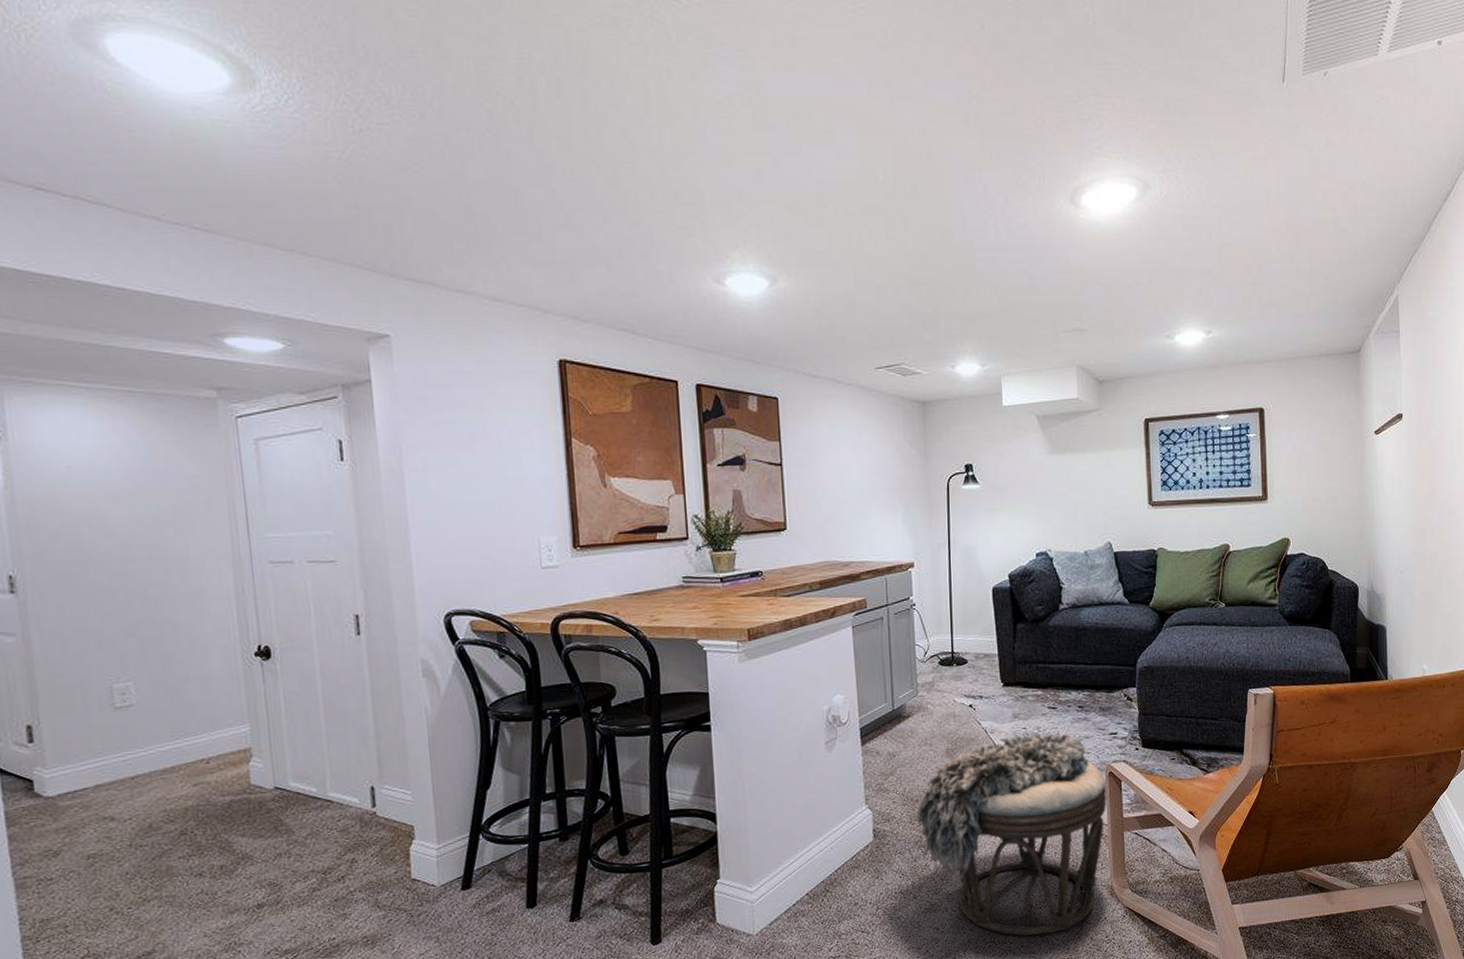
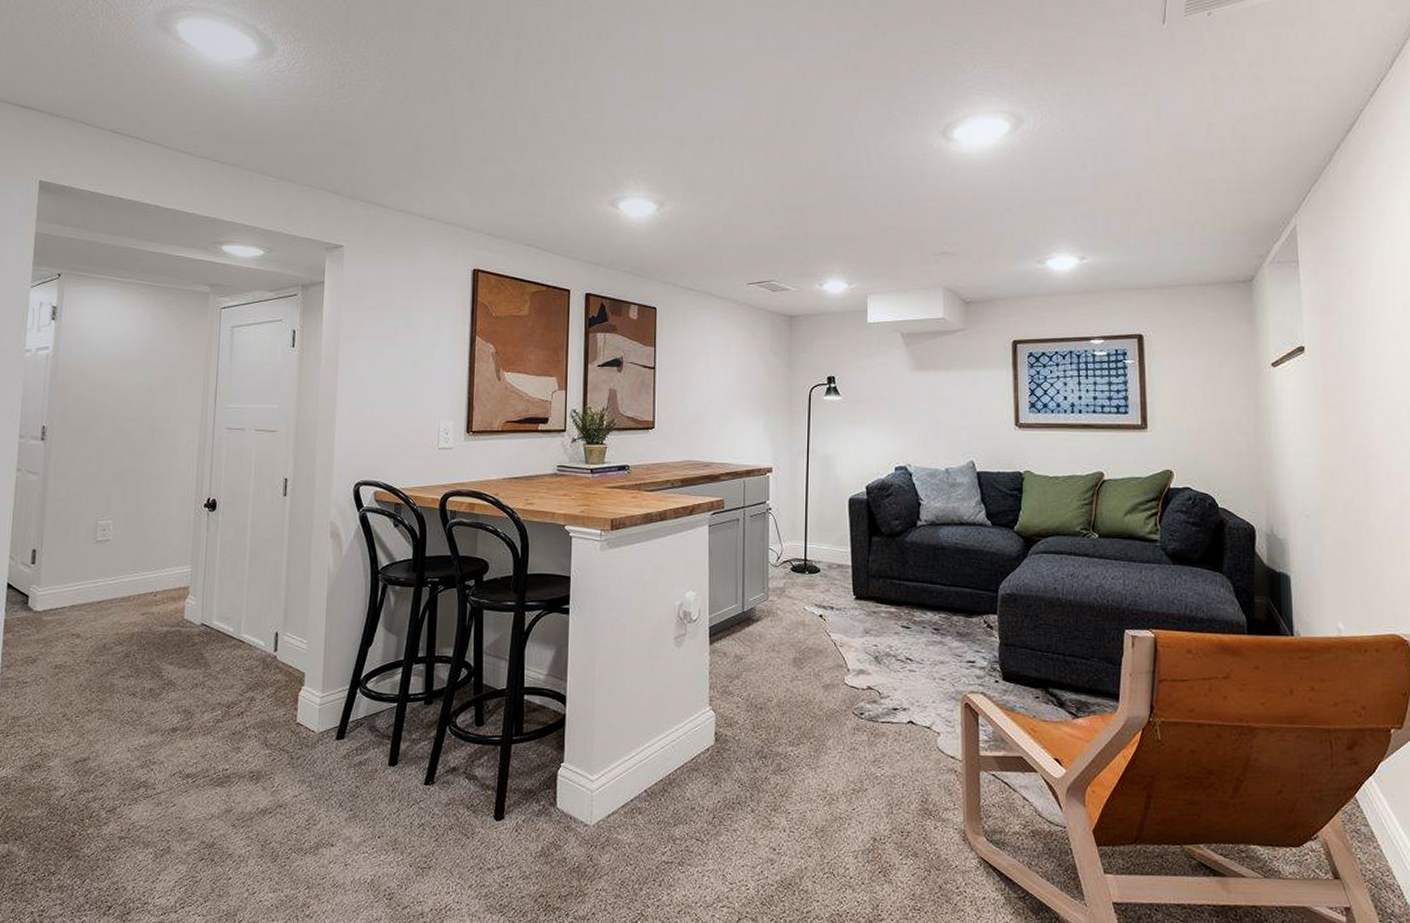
ottoman: present [917,732,1107,936] -> none [760,651,962,874]

